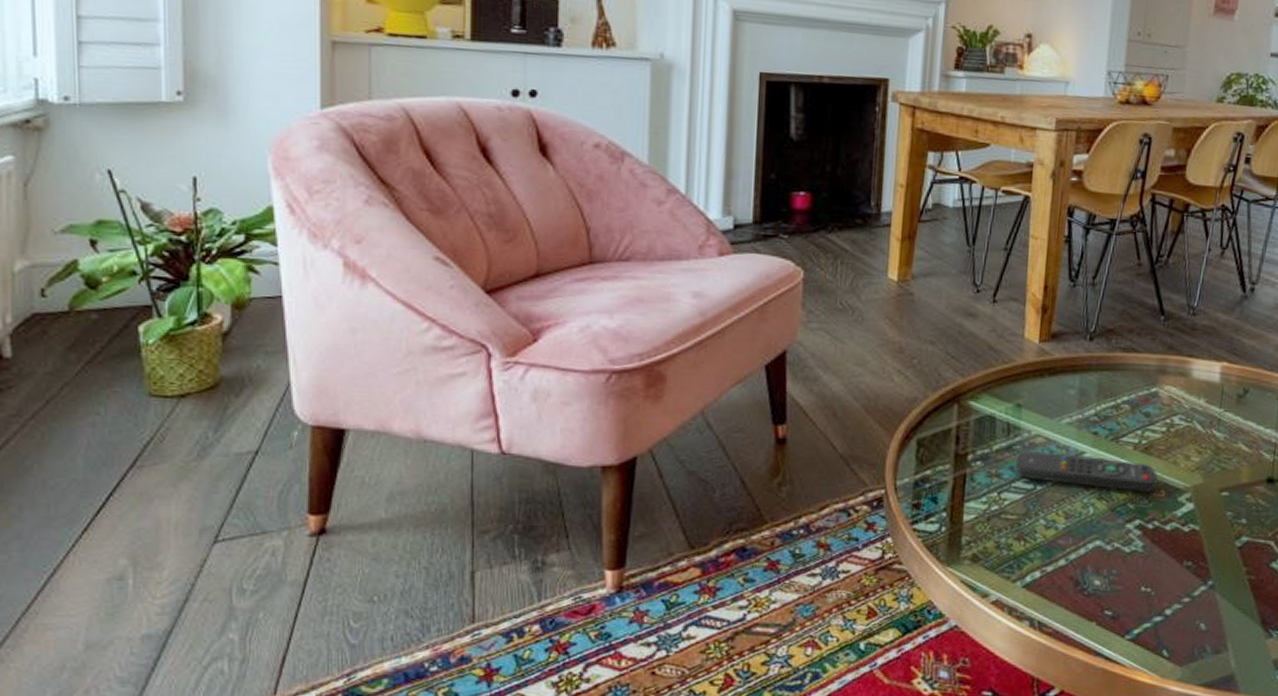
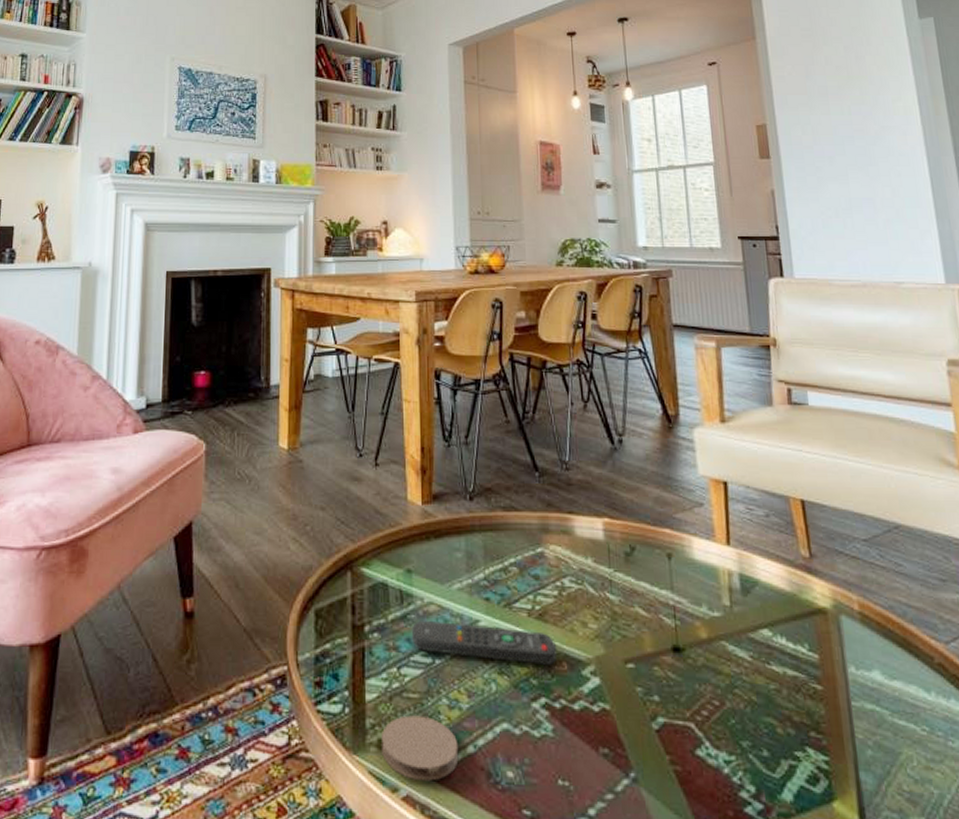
coaster: none [975,534,1051,589] -> present [380,715,459,781]

